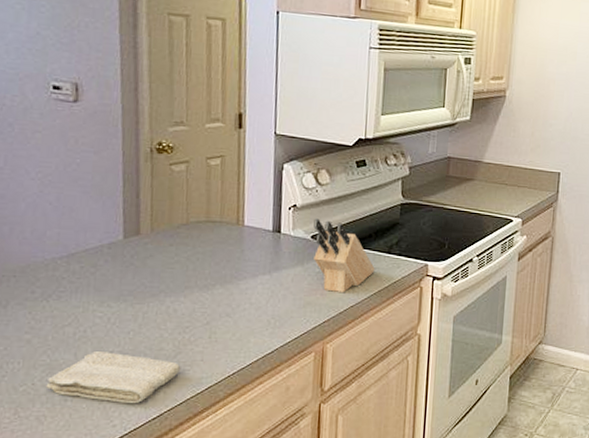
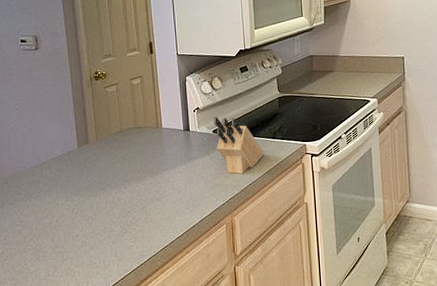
washcloth: present [46,351,181,404] -> none [34,235,128,276]

